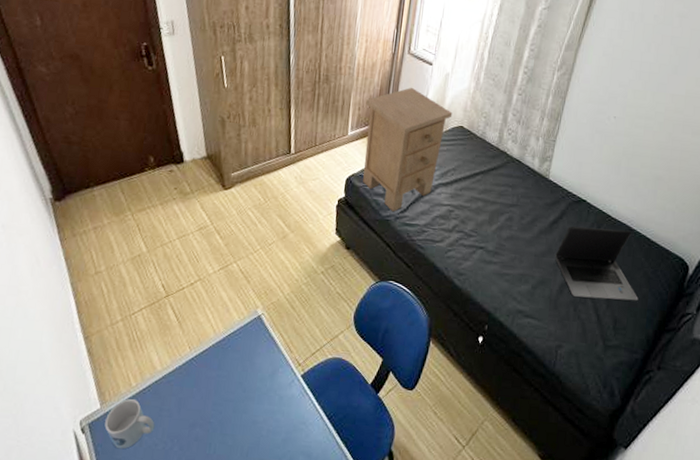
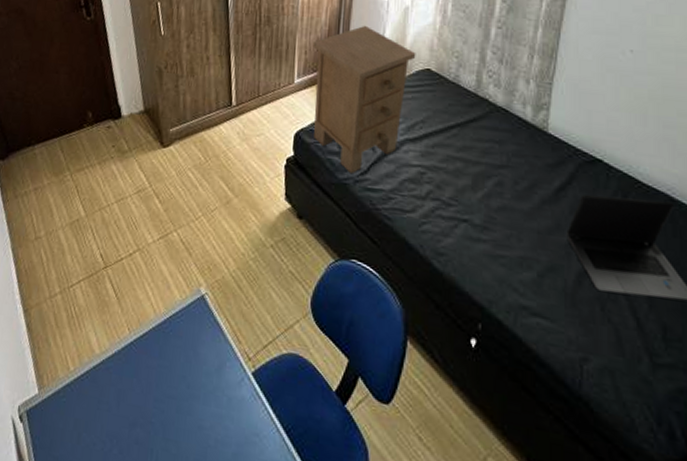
mug: present [104,399,155,449] -> none [42,385,94,446]

